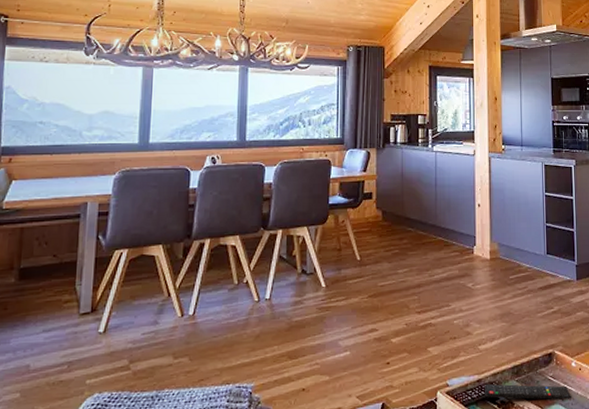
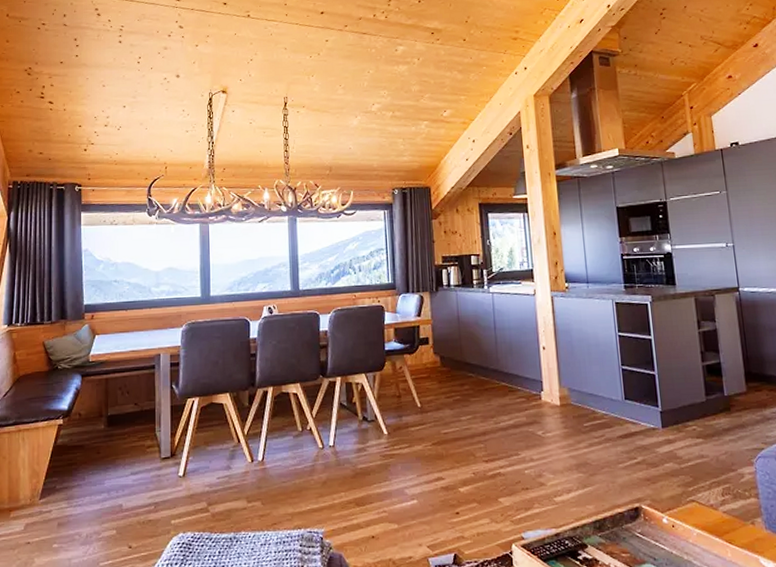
remote control: present [485,384,571,400] -> none [564,539,665,559]

